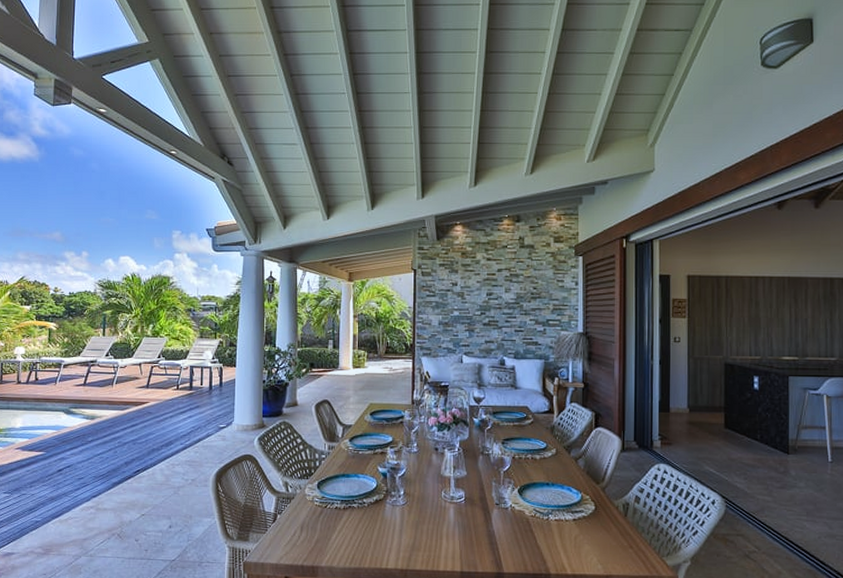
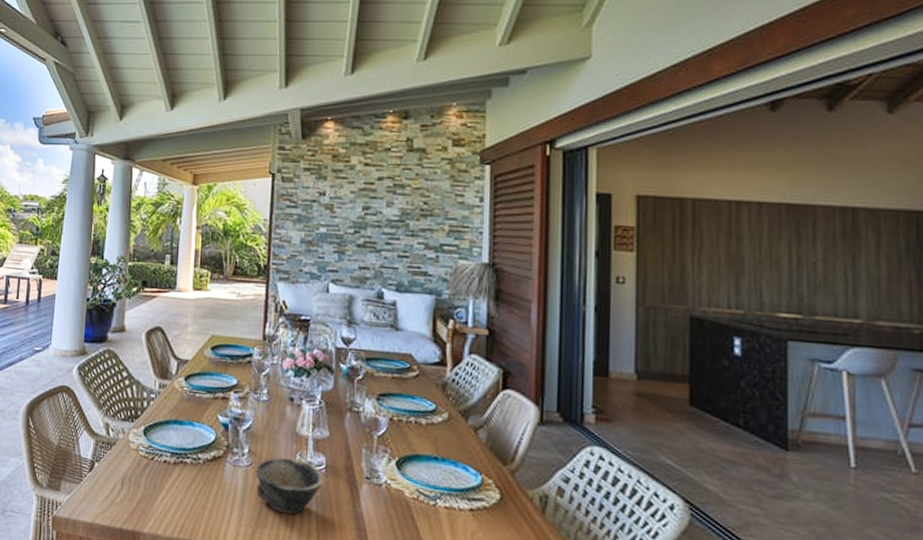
bowl: none [410,495,464,539] -> present [256,458,325,515]

